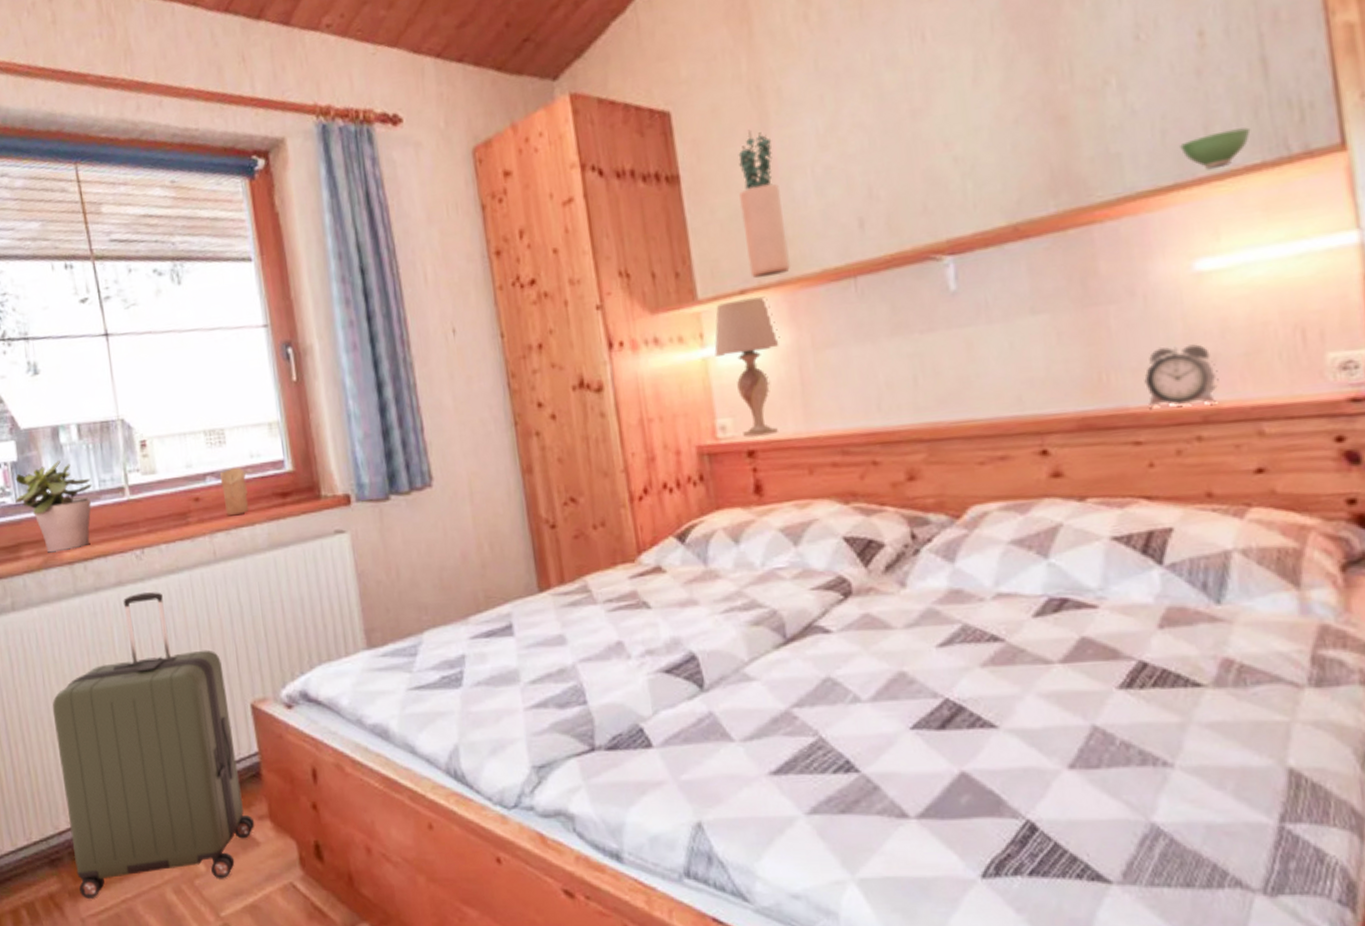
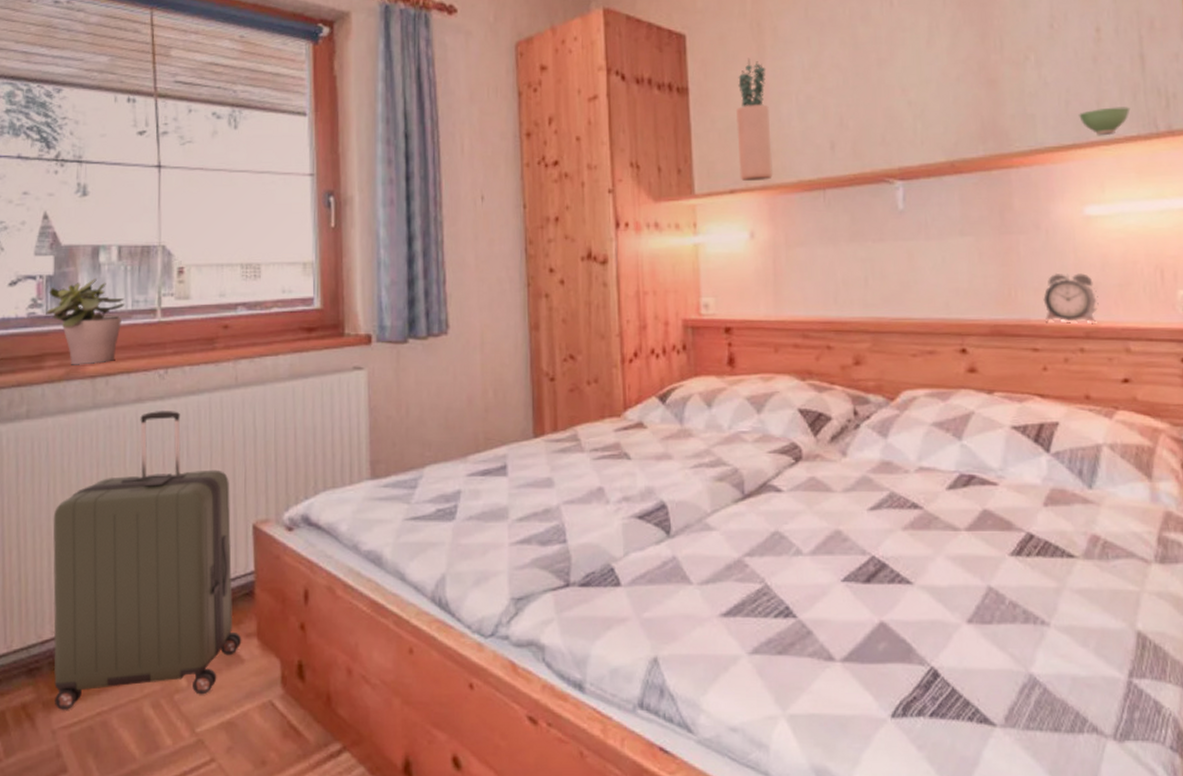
candle: present [220,467,249,516] -> none [250,300,276,345]
table lamp: present [714,296,780,438] -> none [705,197,760,316]

